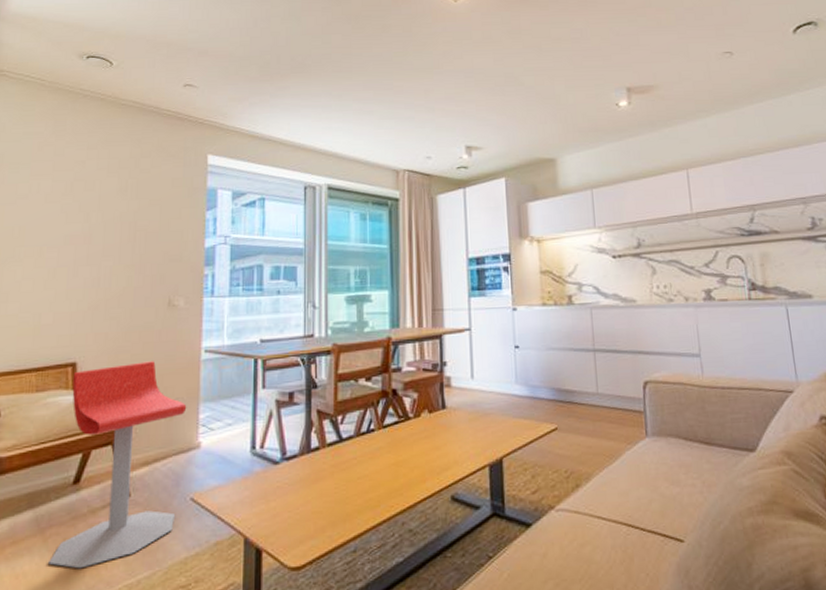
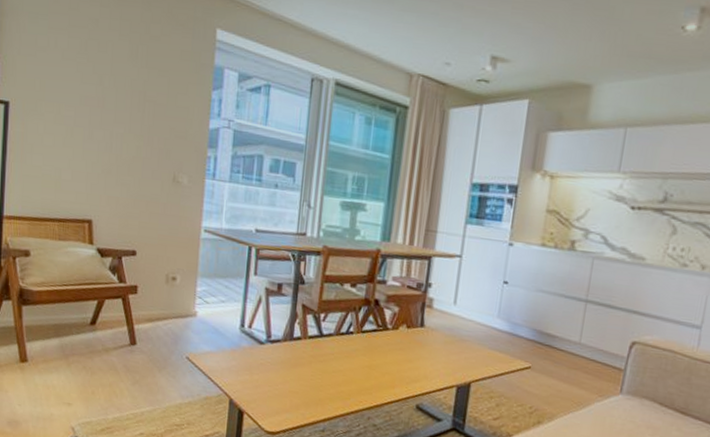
stool: present [49,361,187,569] -> none [72,228,187,393]

